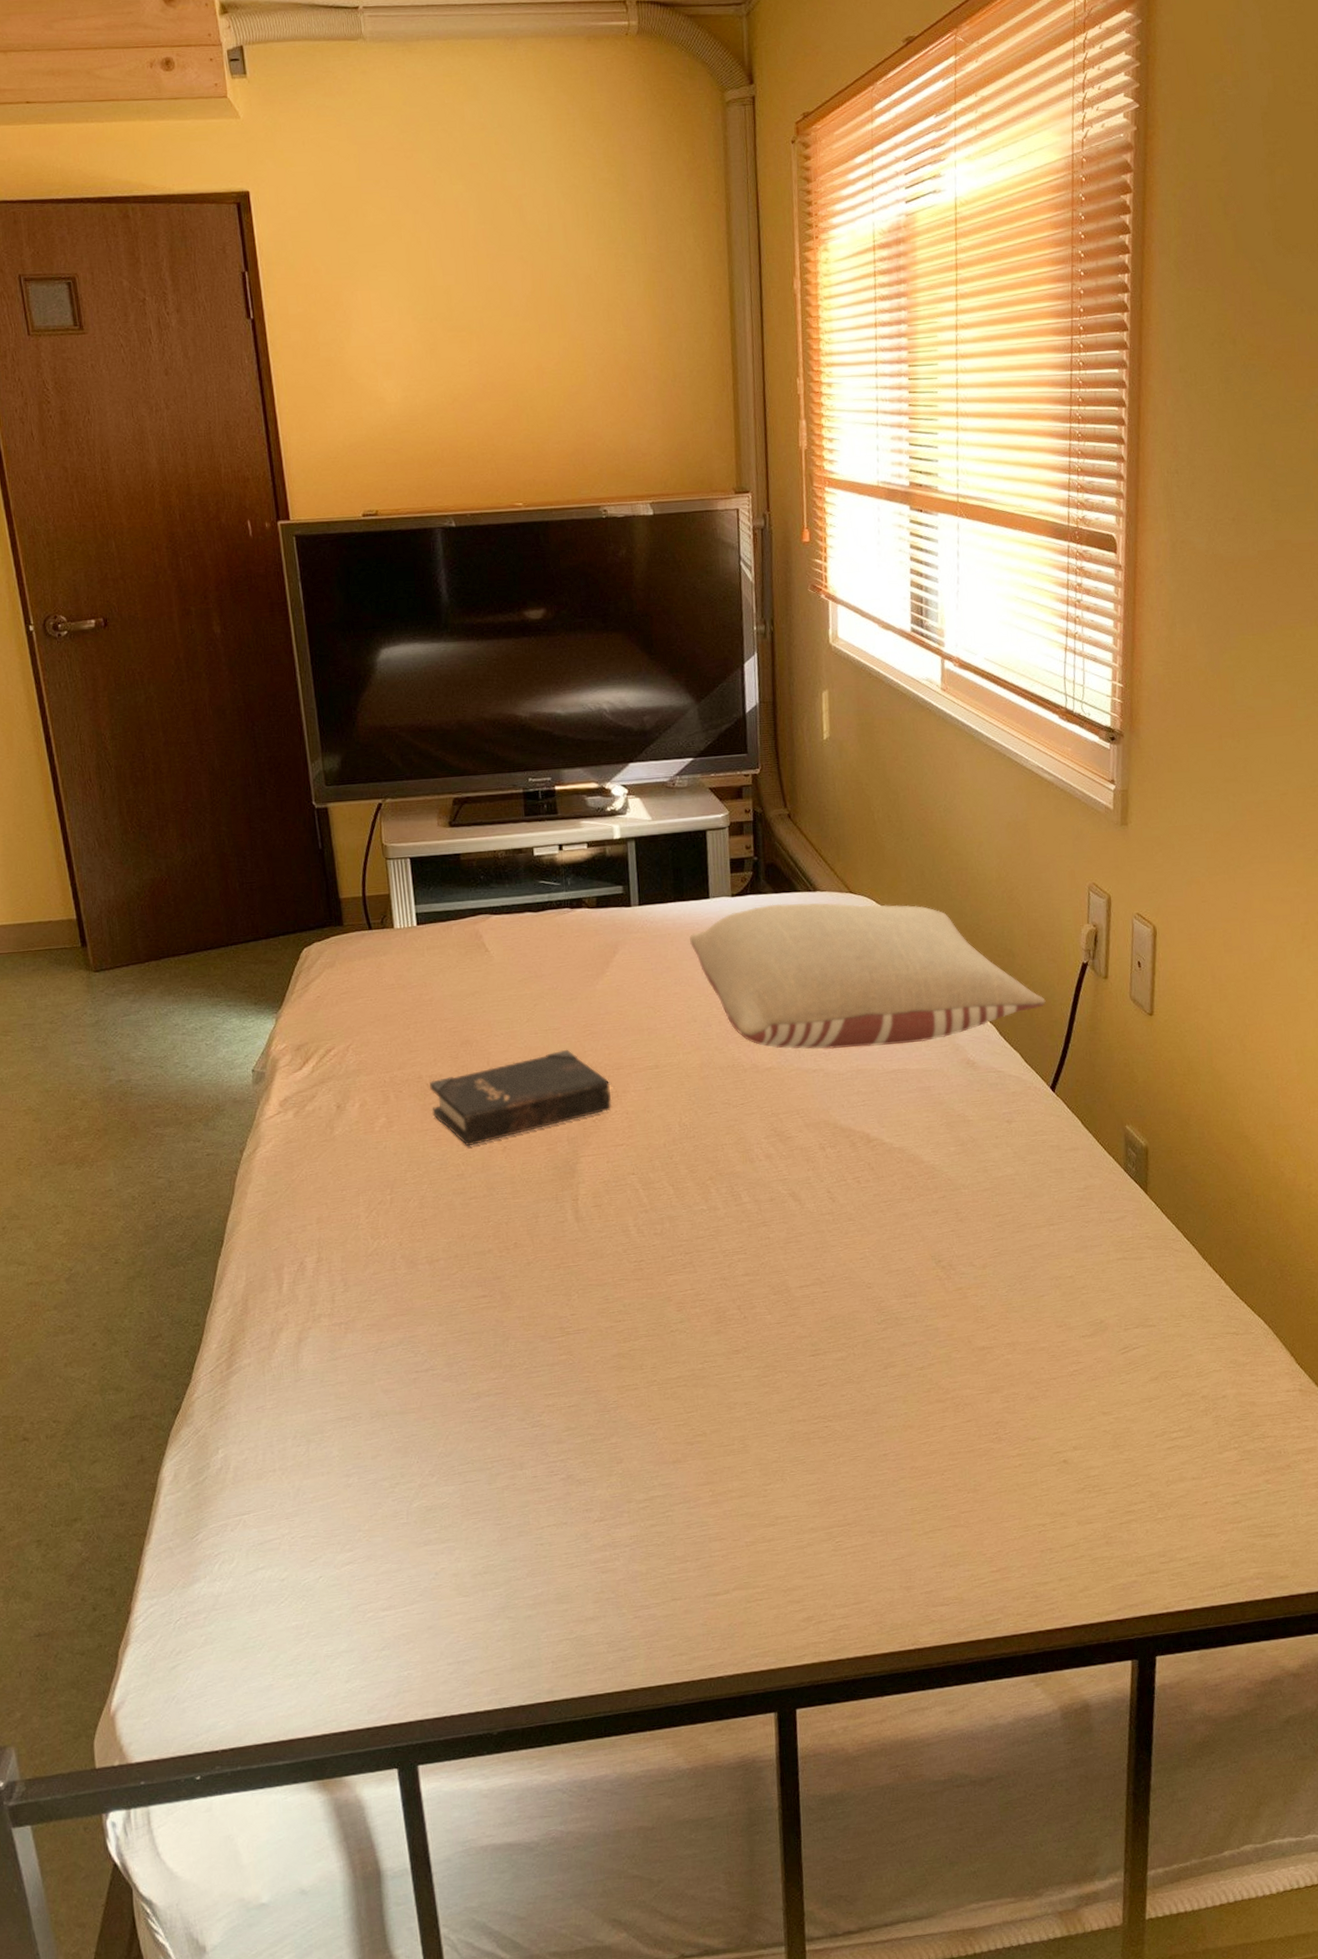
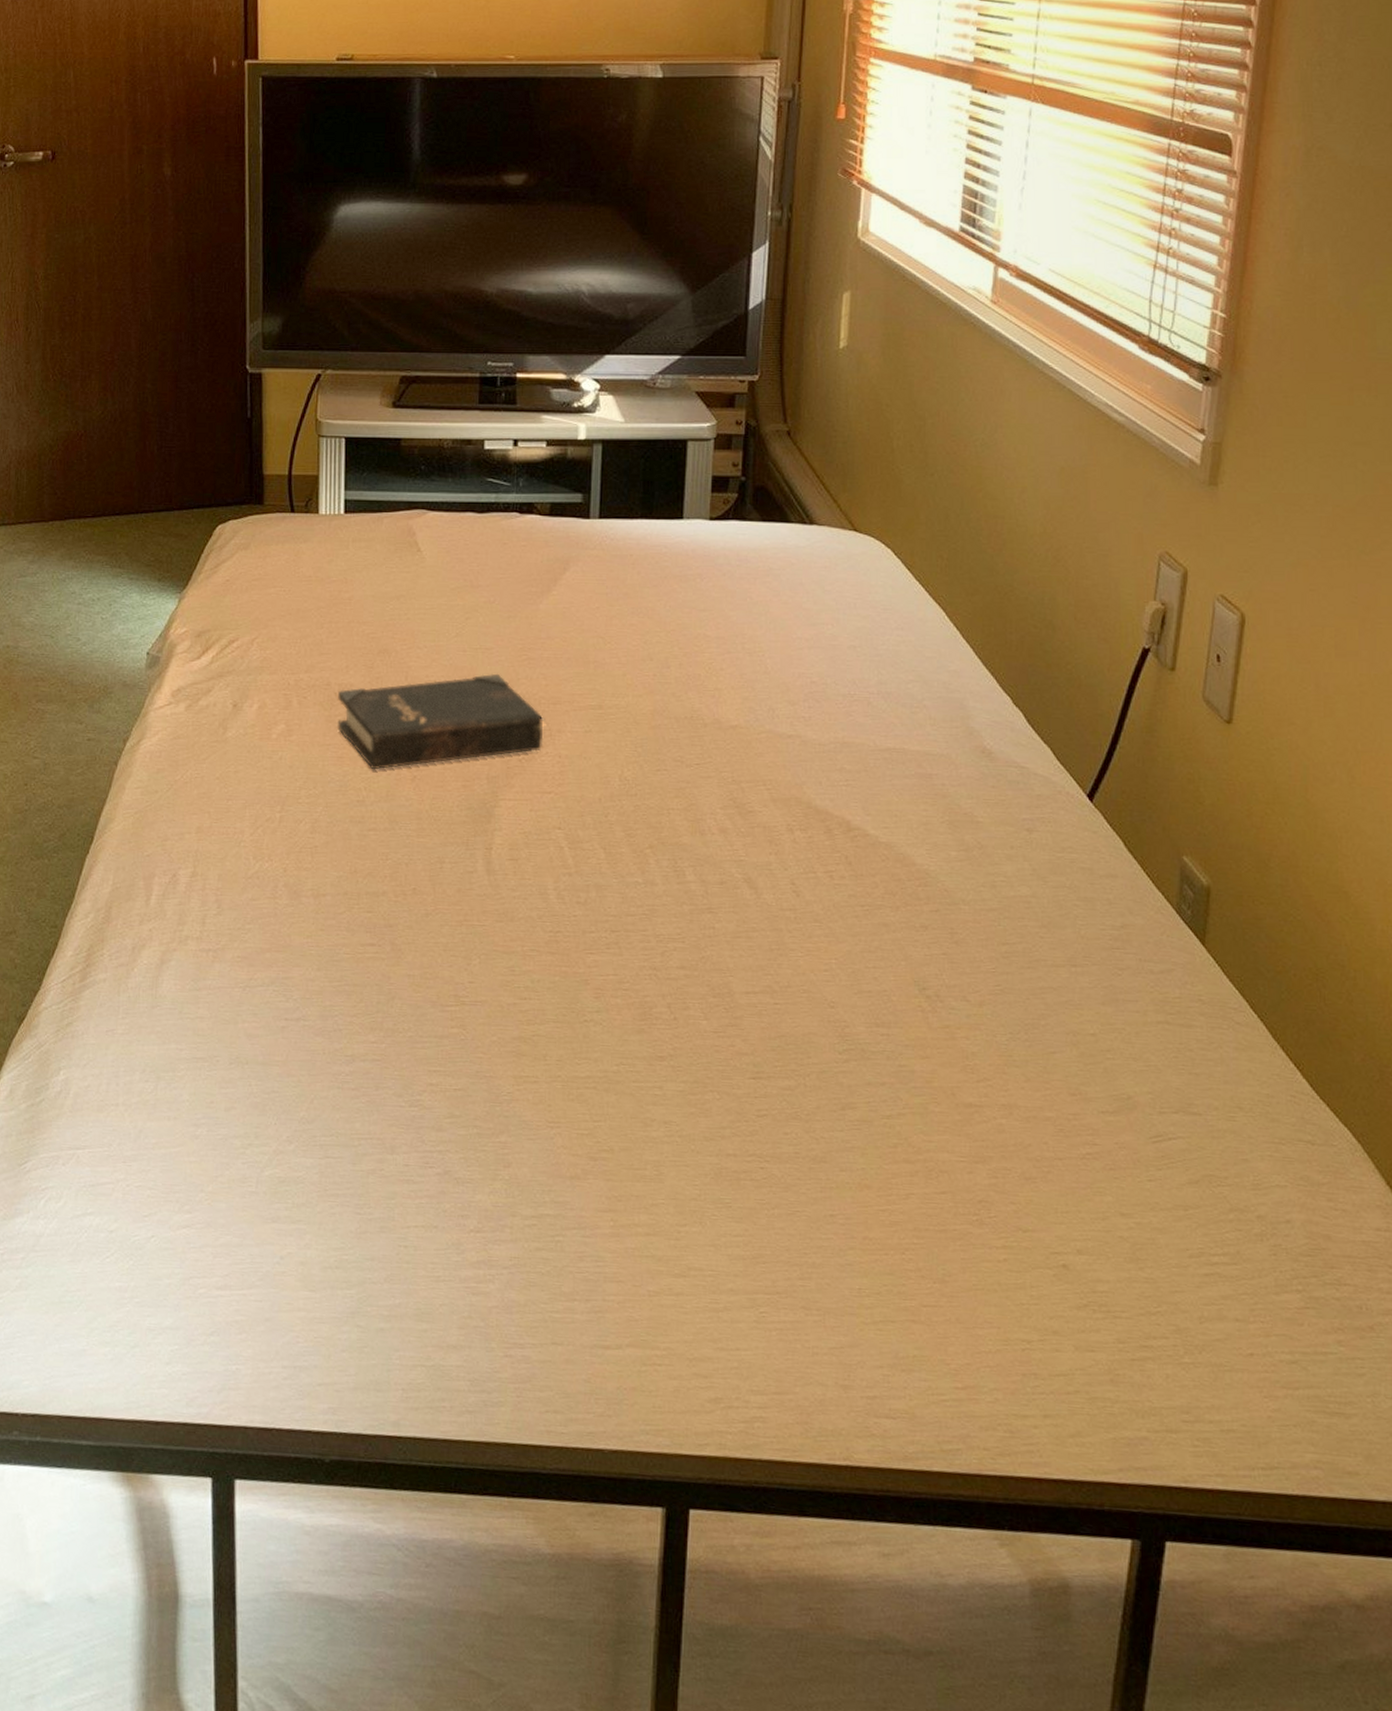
pillow: present [690,903,1046,1050] -> none [655,533,1091,720]

